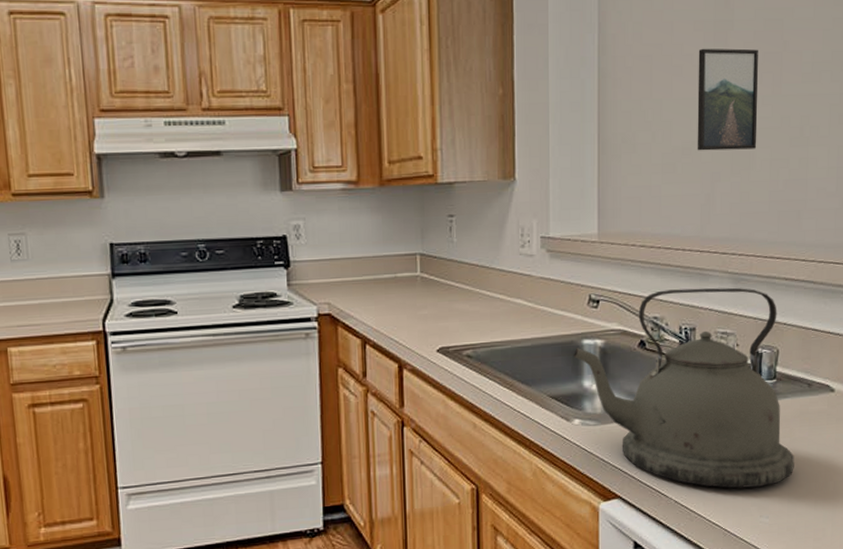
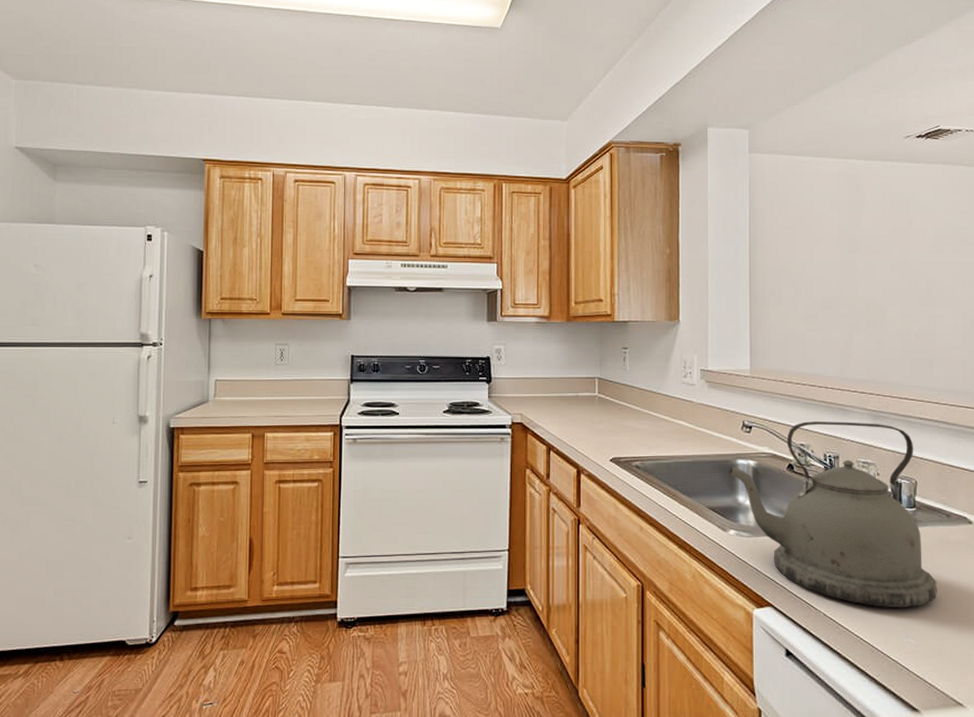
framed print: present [697,48,758,151] -> none [834,223,889,306]

